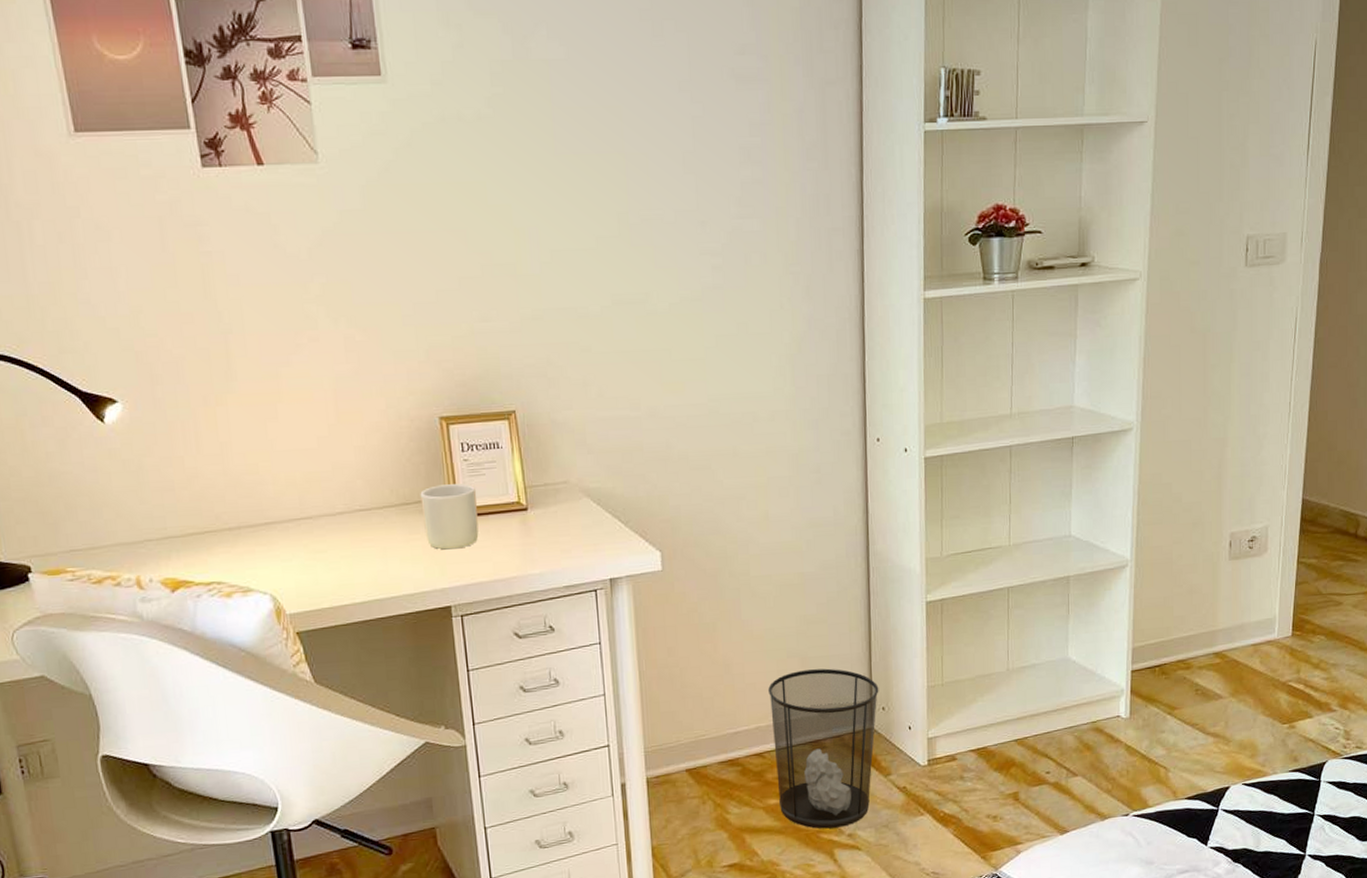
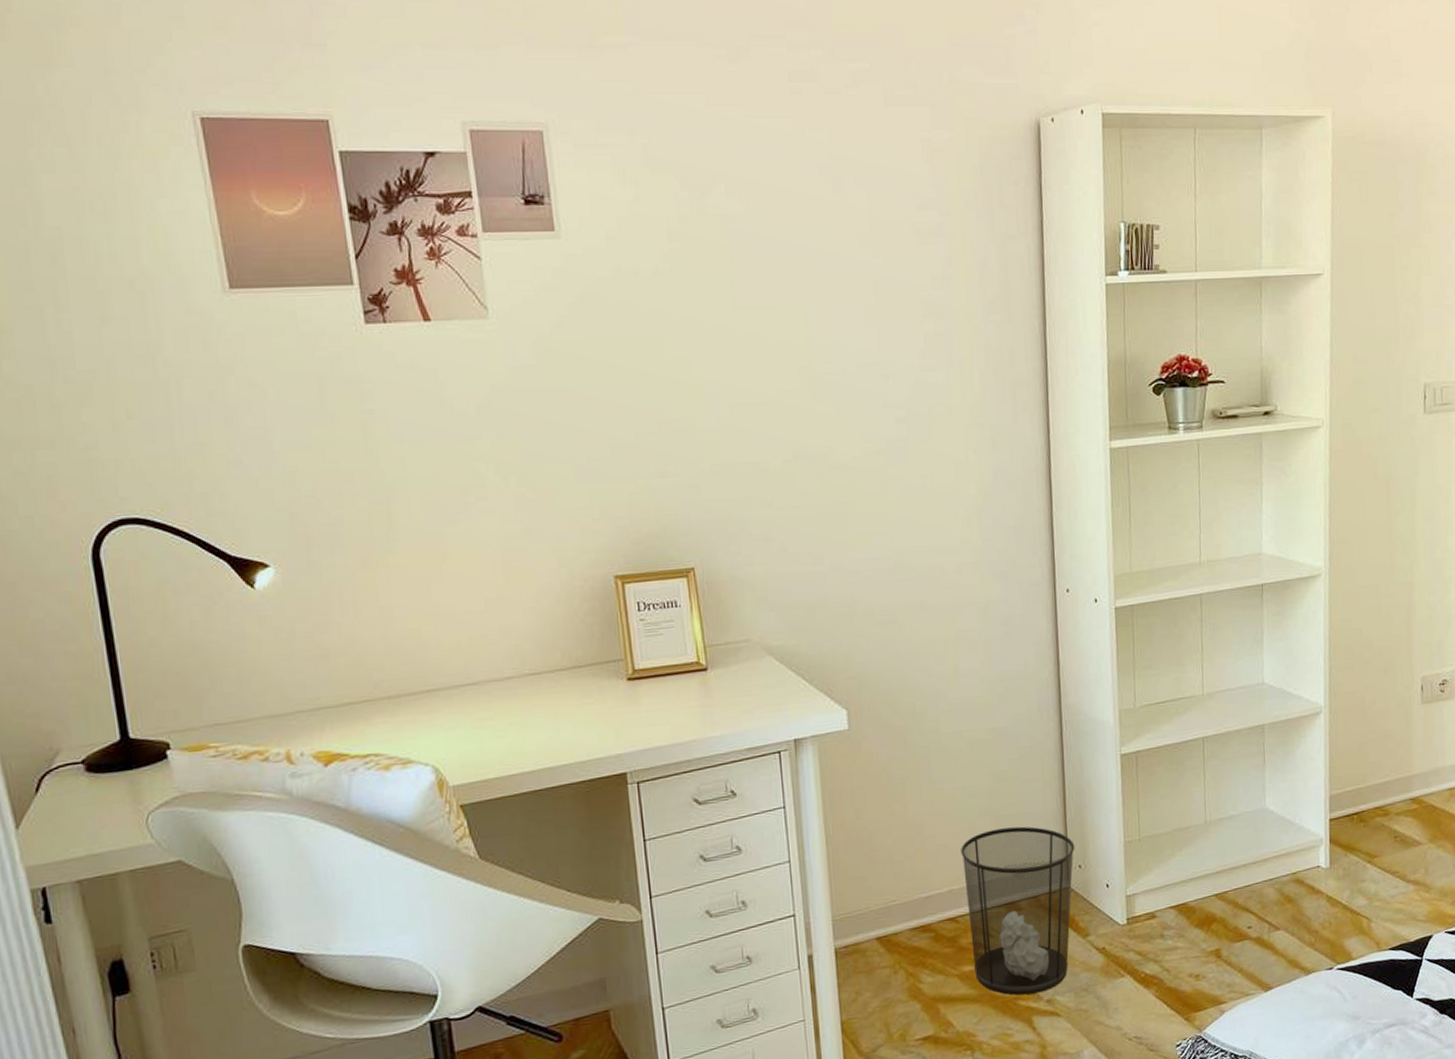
mug: present [420,483,479,550] -> none [594,644,656,714]

